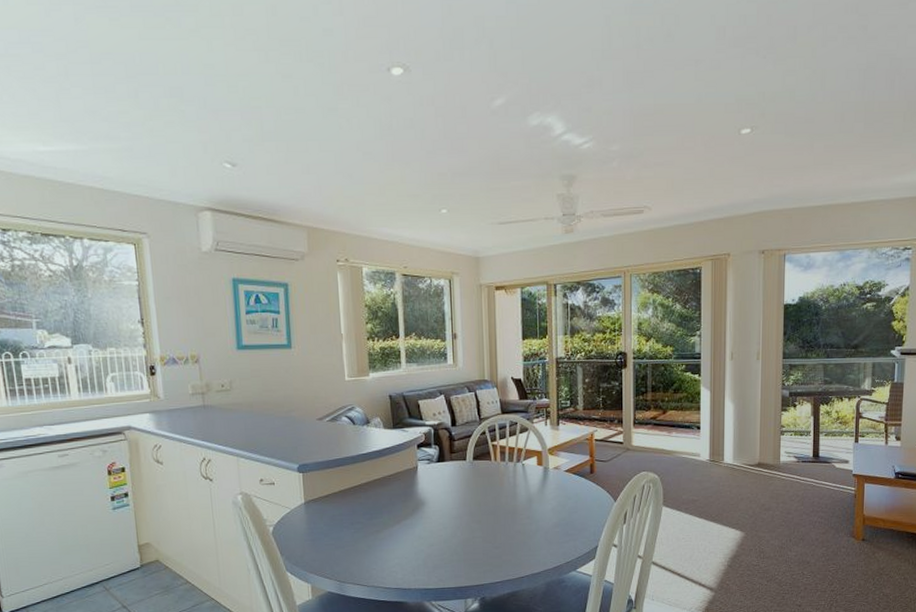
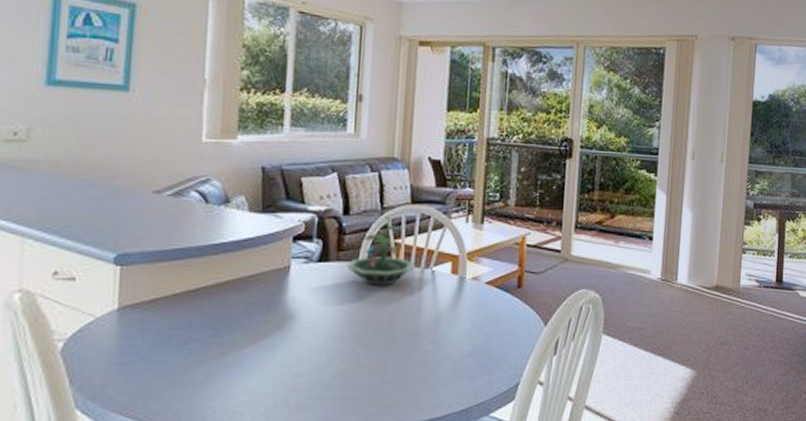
terrarium: none [458,424,509,478] -> present [347,215,415,286]

